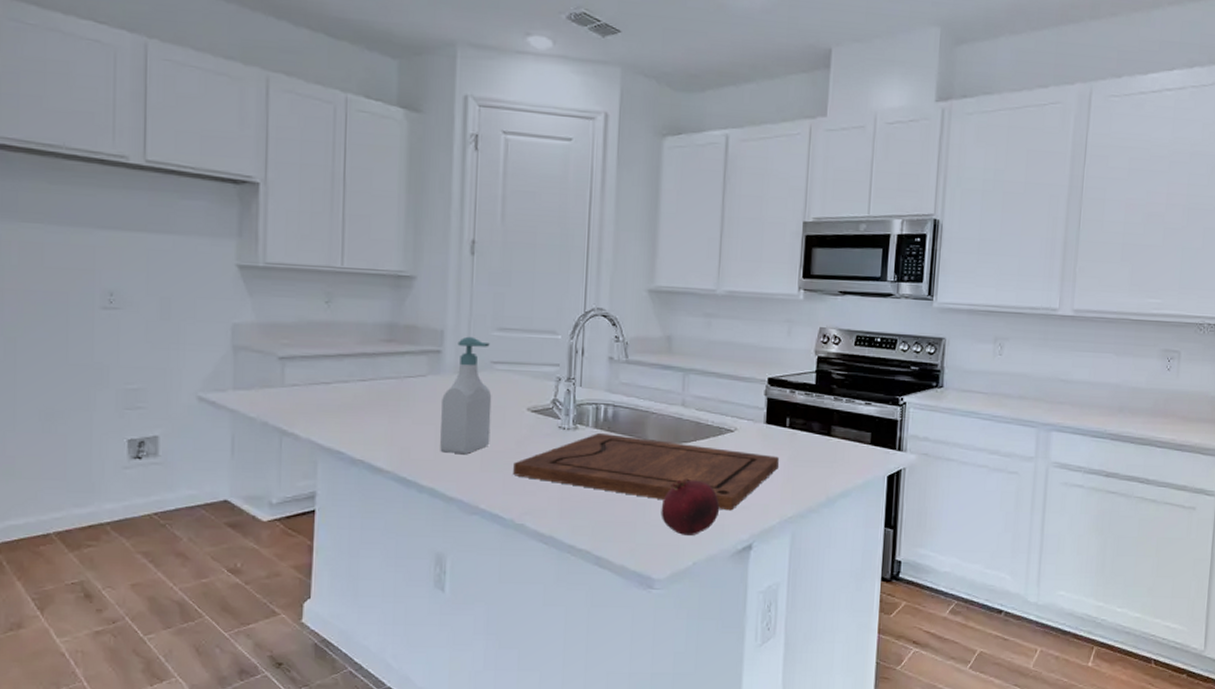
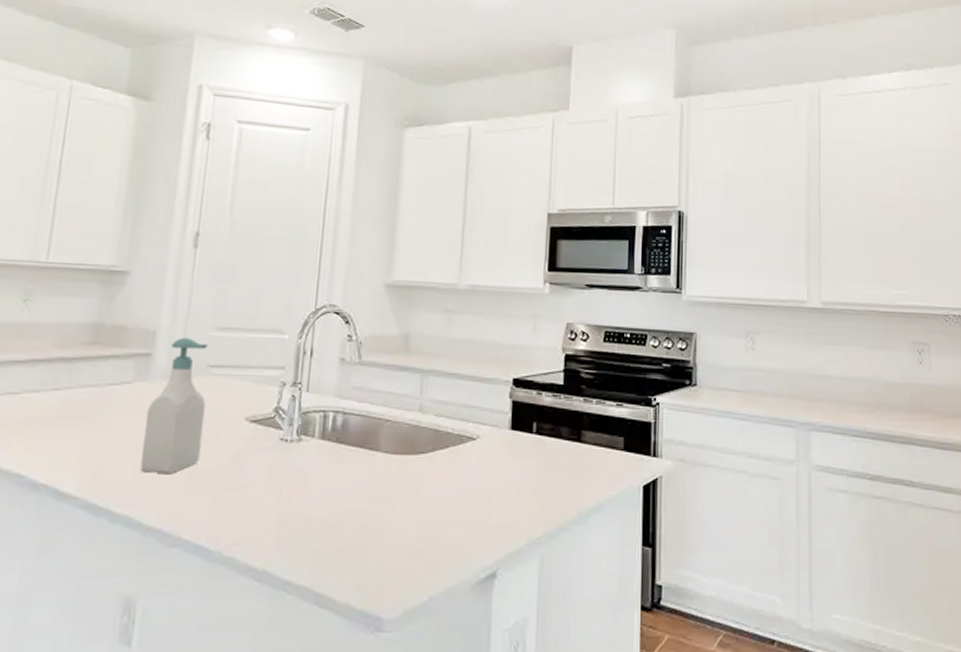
cutting board: present [513,432,779,511] -> none [224,444,525,532]
fruit: present [661,478,720,535] -> none [393,495,460,564]

